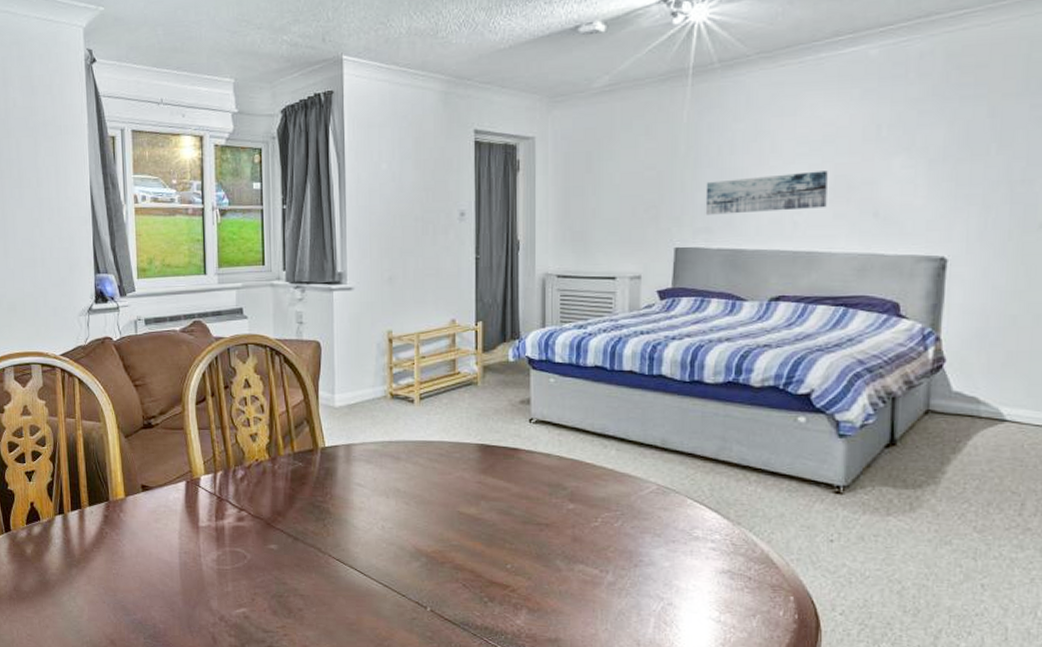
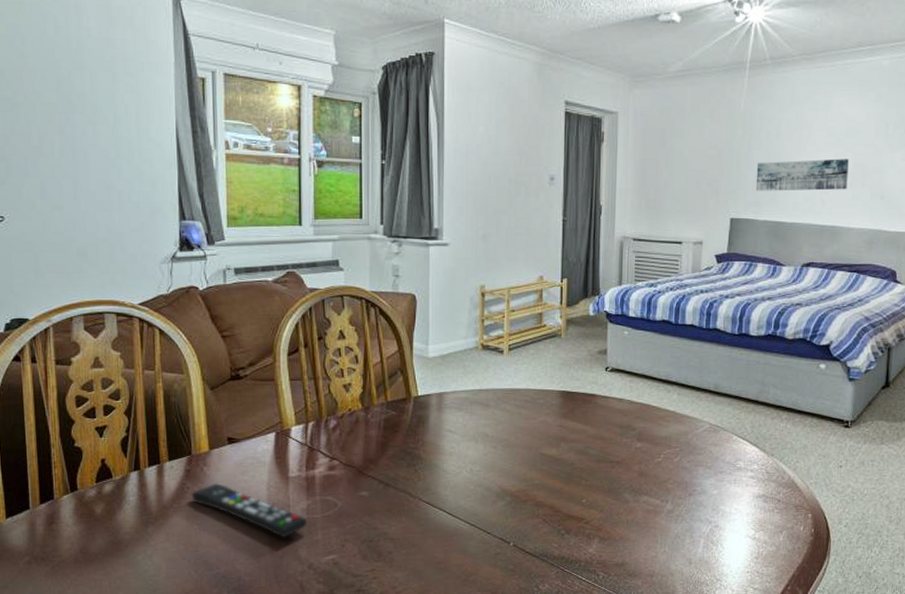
remote control: none [109,530,217,588] -> present [191,483,307,538]

